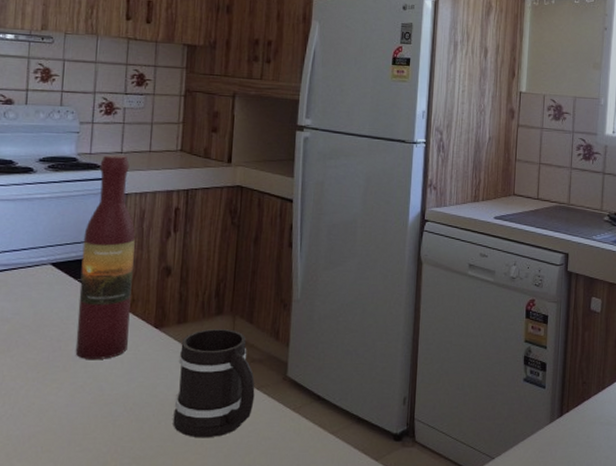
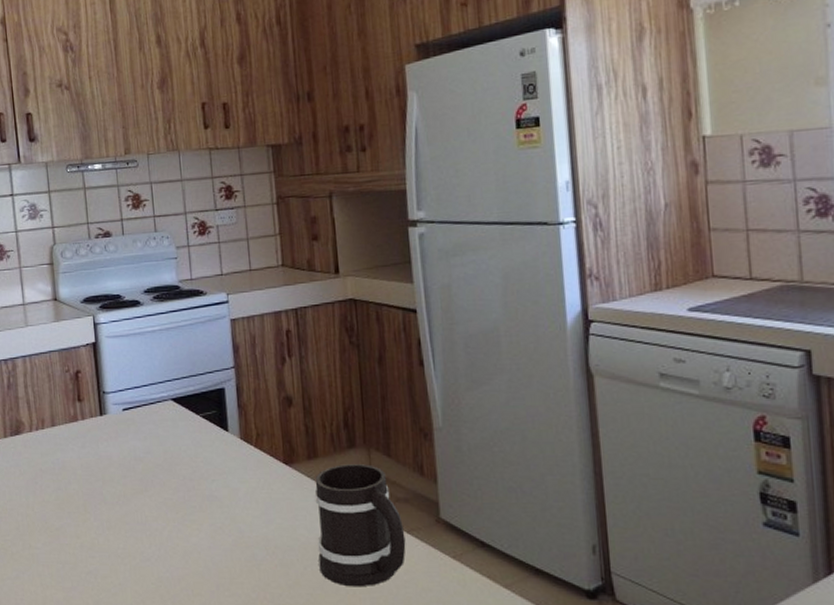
wine bottle: present [75,154,136,359] -> none [198,277,260,499]

